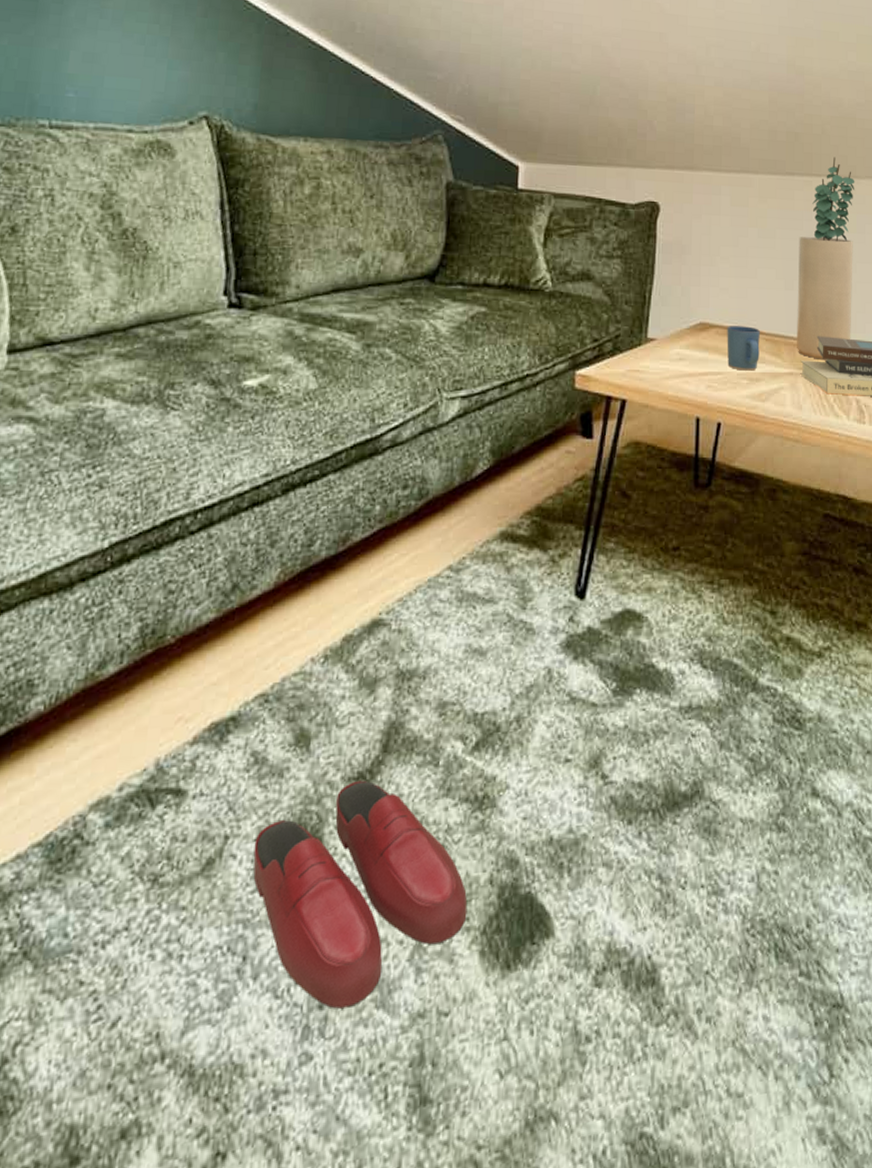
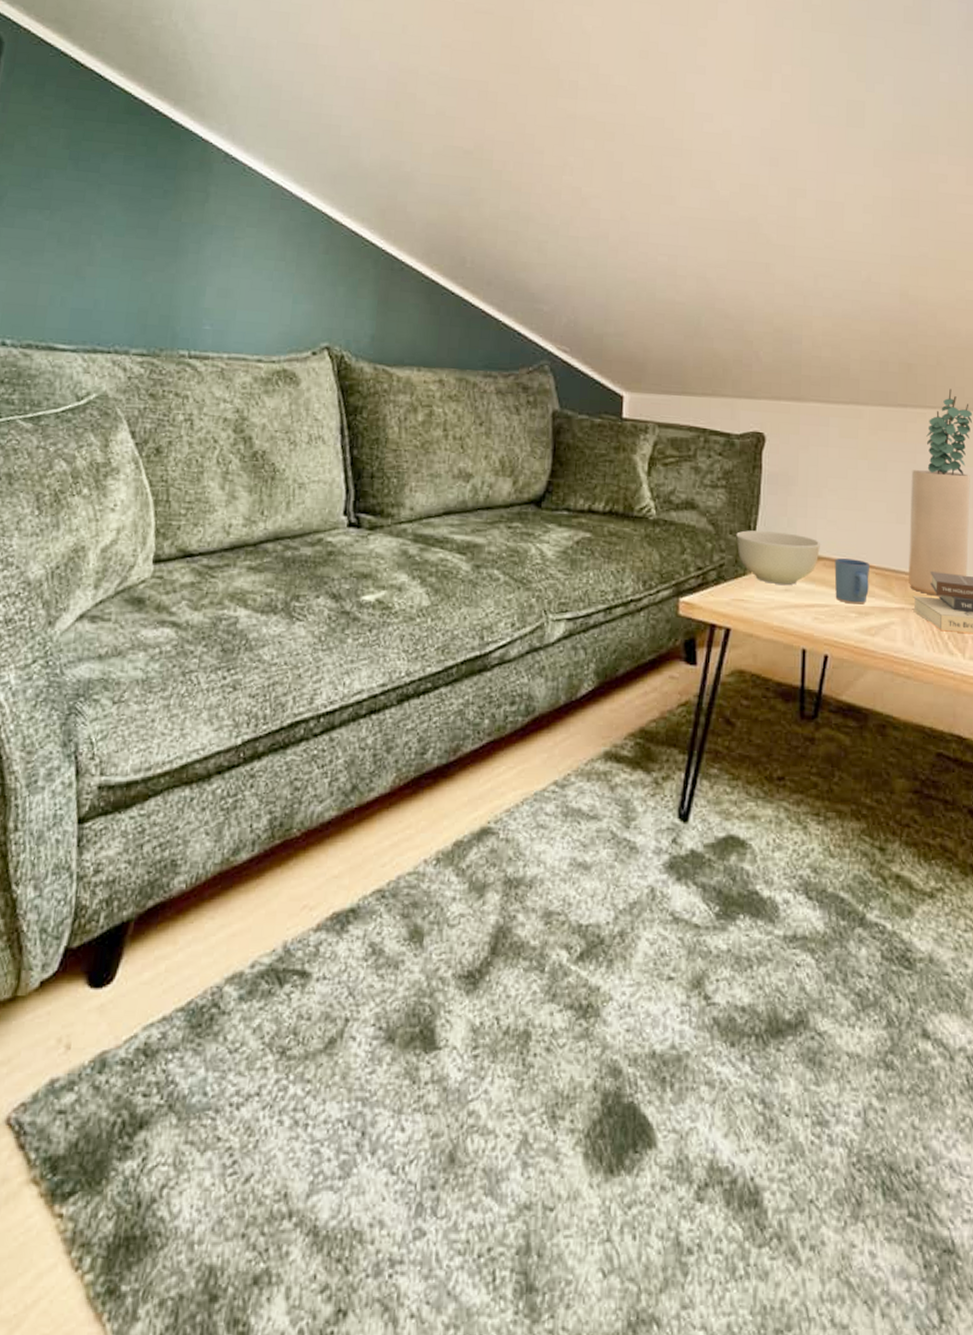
slippers: present [253,780,468,1009] -> none [371,978,572,1191]
bowl: none [631,300,714,354] -> present [736,530,821,585]

